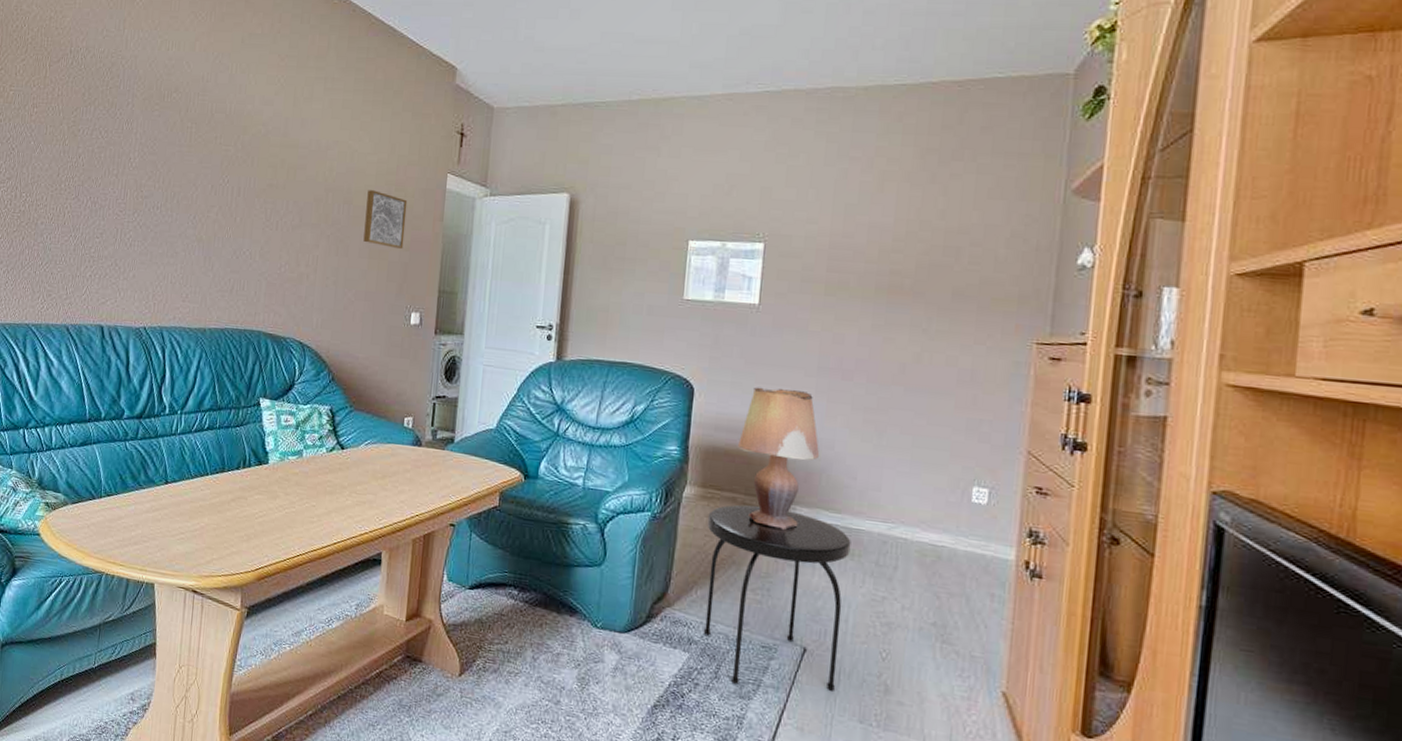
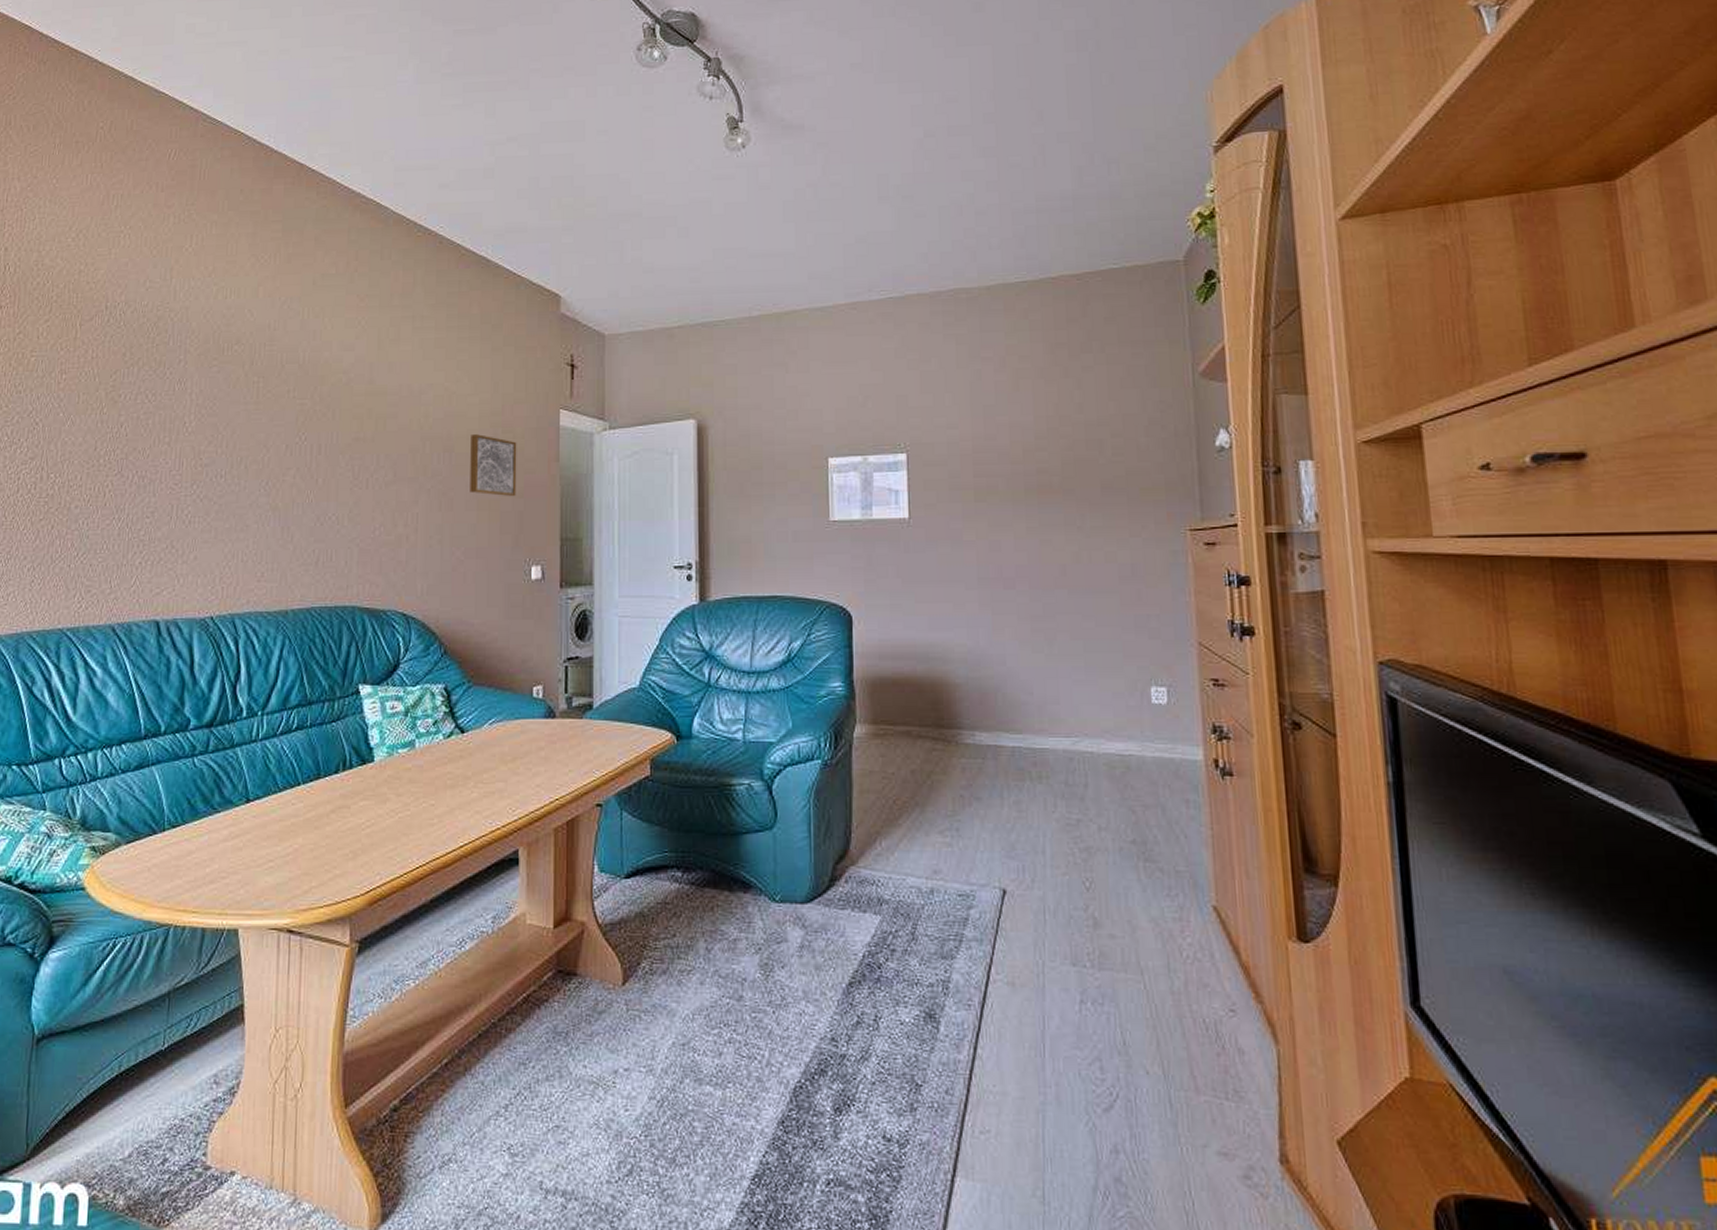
side table: present [703,504,851,691] -> none [883,736,1041,943]
lamp: present [738,387,820,530] -> none [906,606,992,759]

